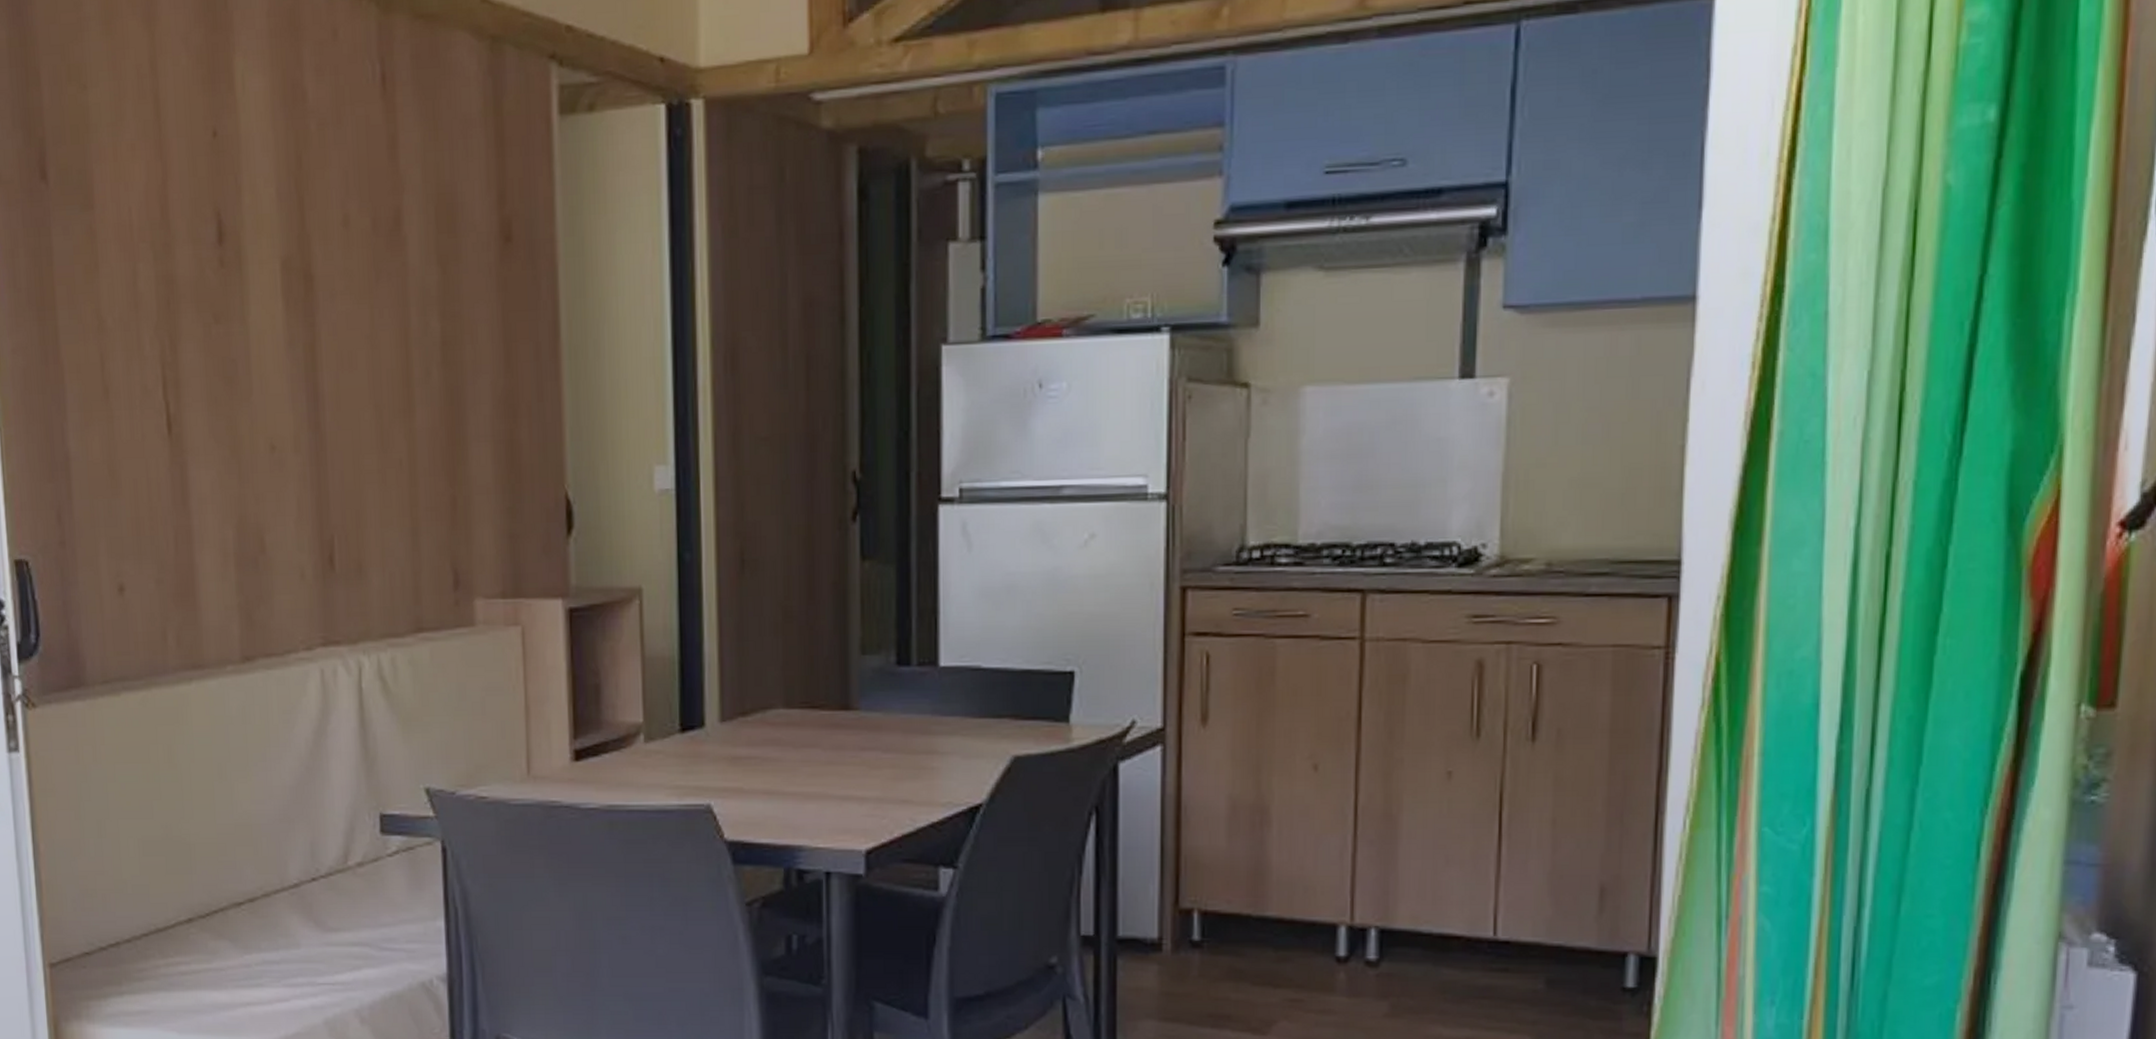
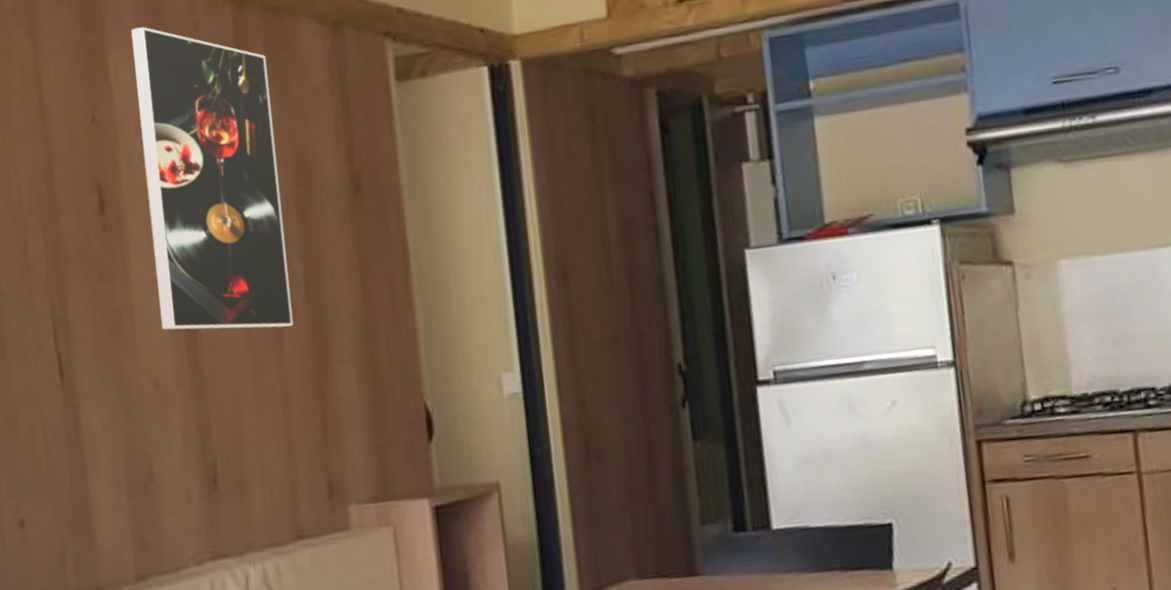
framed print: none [260,28,426,393] -> present [130,27,294,330]

